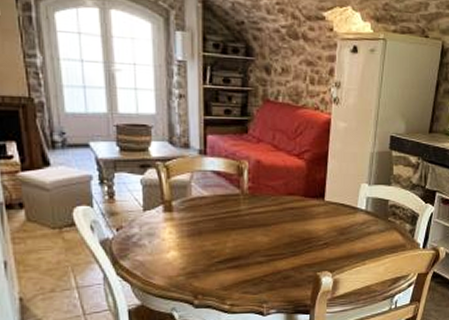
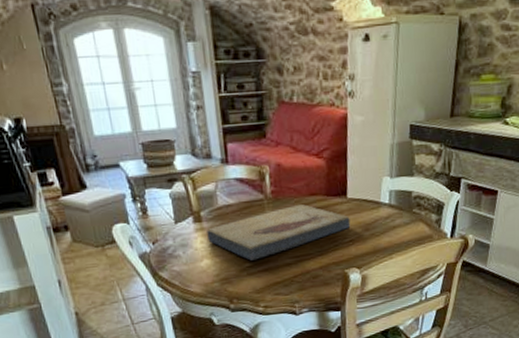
fish fossil: none [177,203,326,256] -> present [207,204,351,261]

